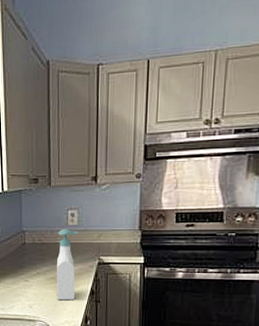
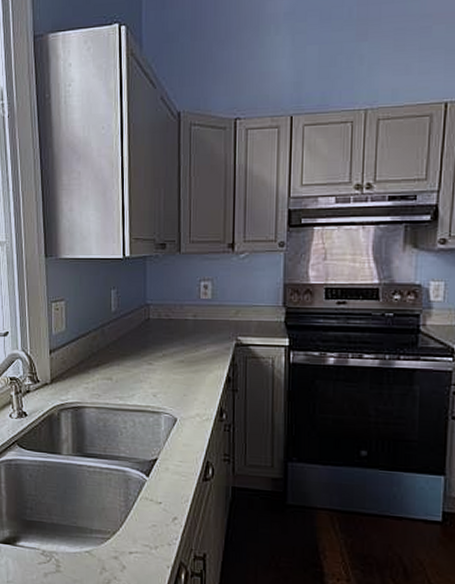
soap bottle: present [56,229,79,301] -> none [186,303,213,389]

